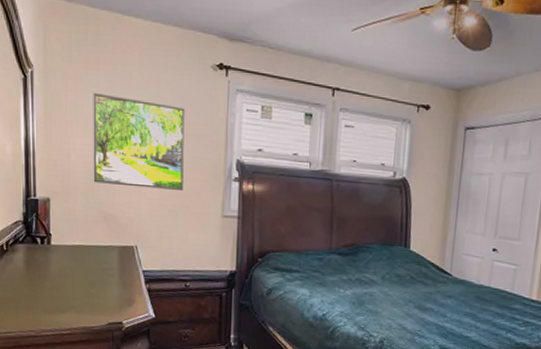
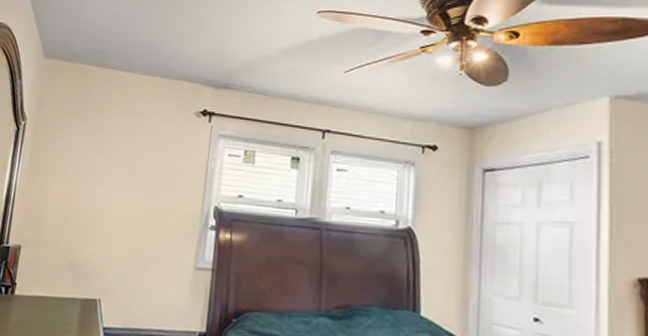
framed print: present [93,93,185,190] -> none [65,142,165,239]

